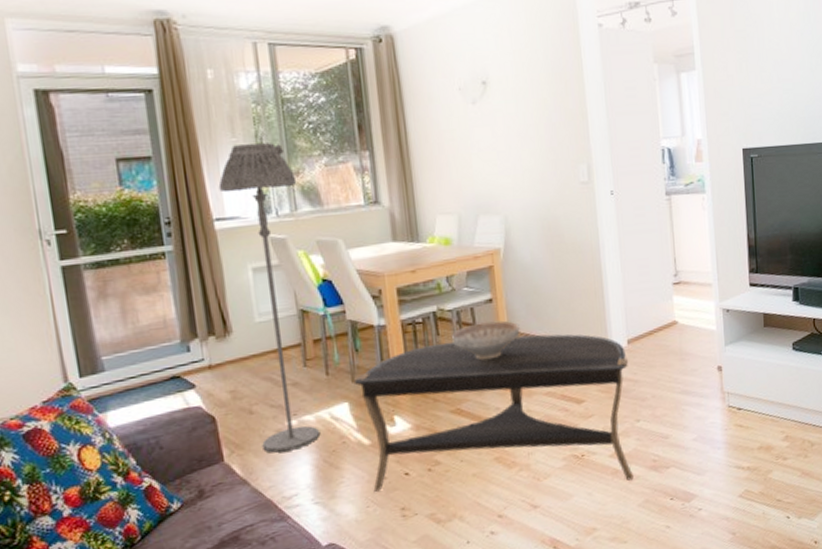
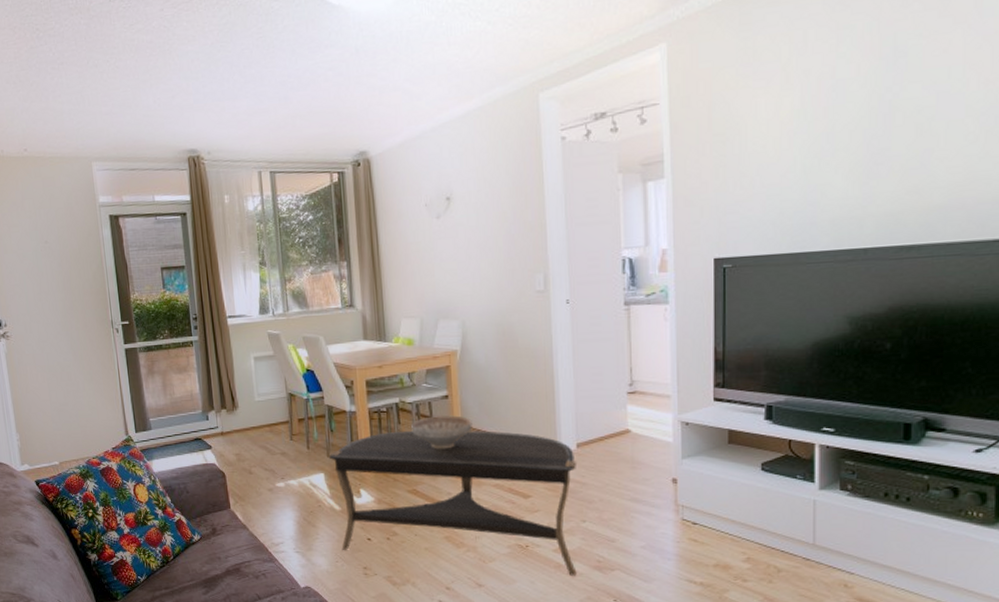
floor lamp: present [218,143,321,453] -> none [231,255,302,507]

